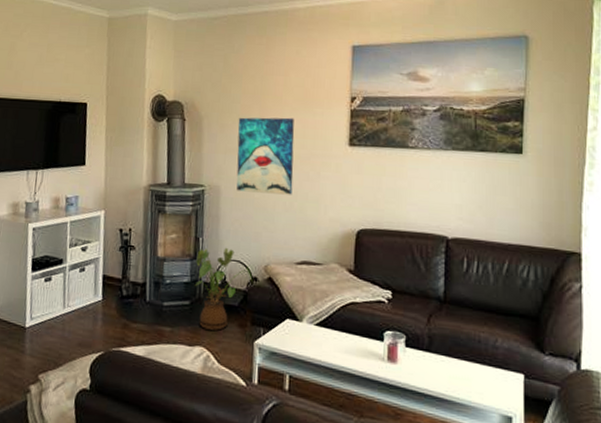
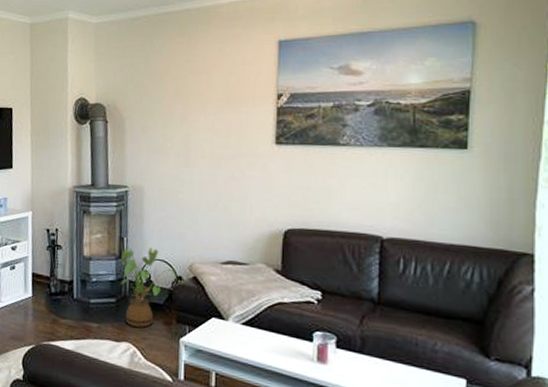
wall art: present [236,117,295,195] -> none [159,117,218,195]

